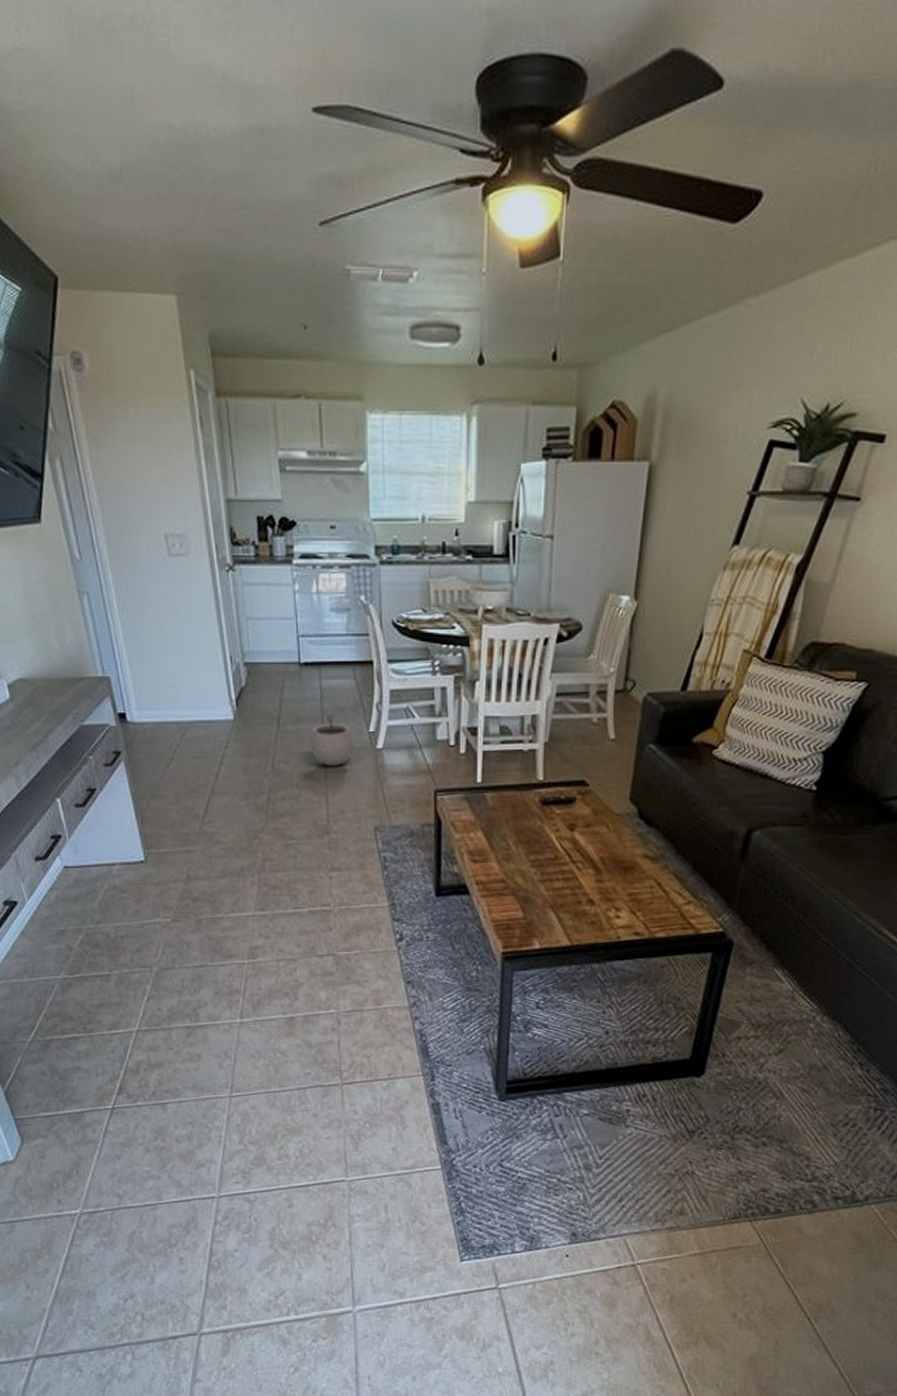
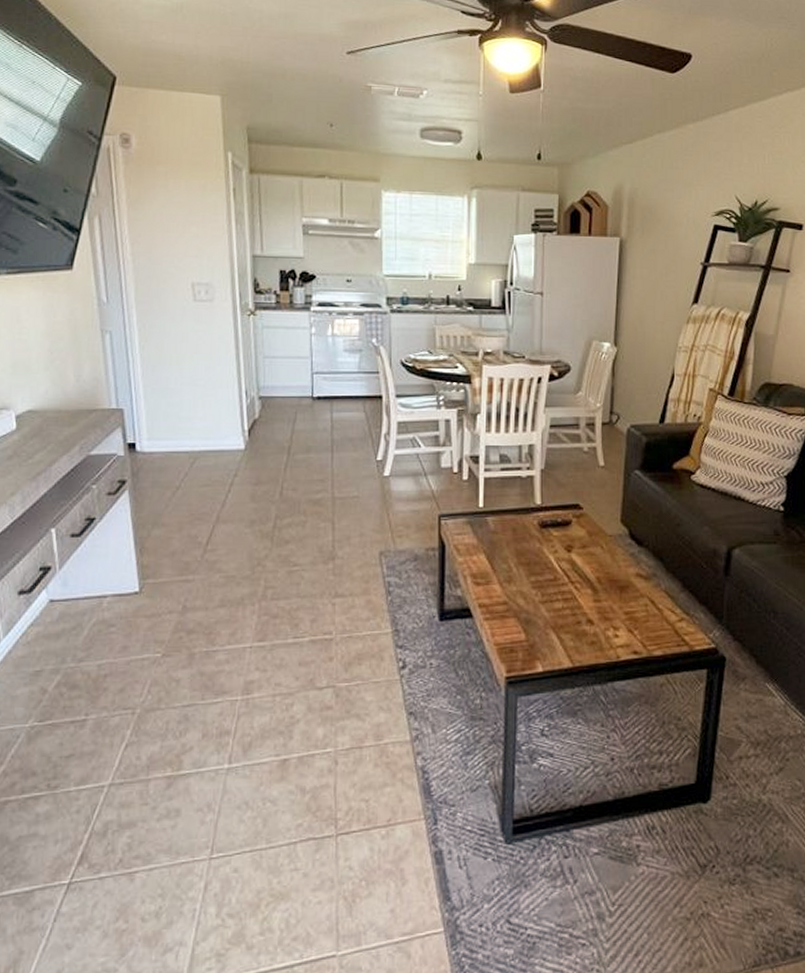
plant pot: present [310,714,354,767] -> none [319,444,362,494]

